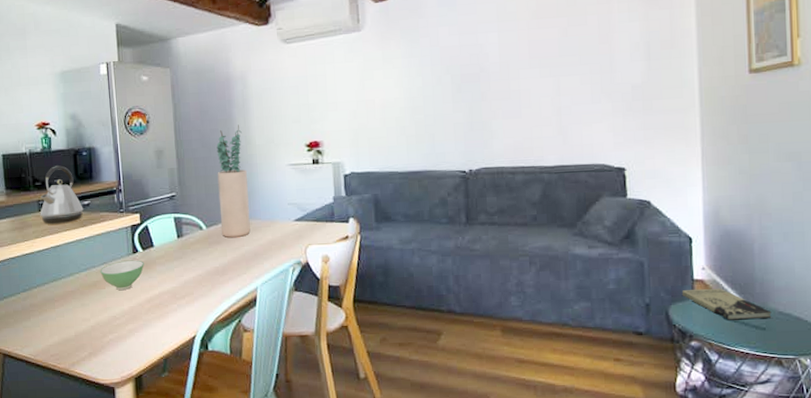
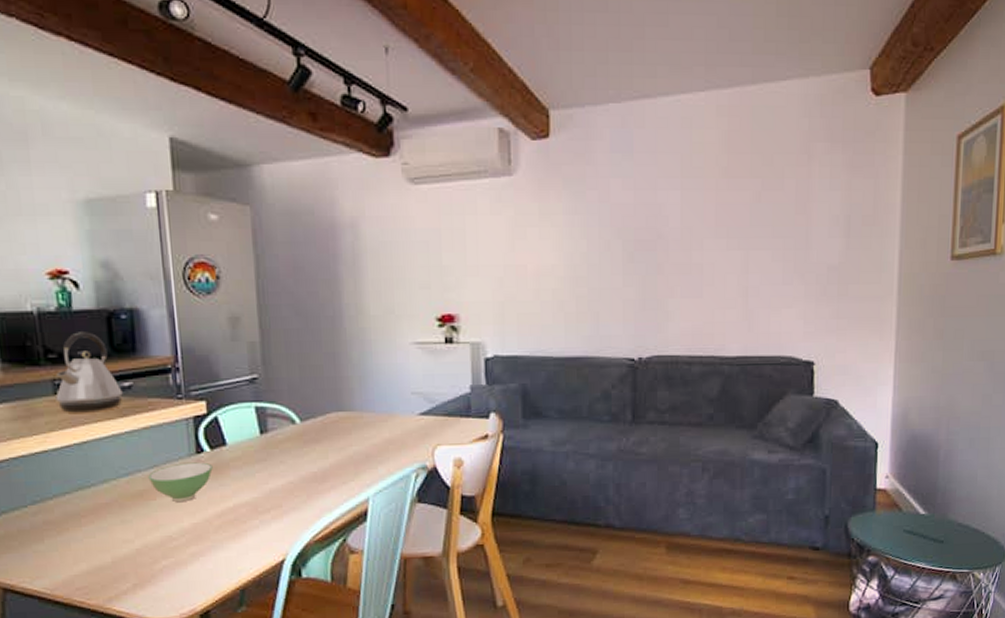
vase: present [216,124,250,237] -> none [316,288,361,434]
book: present [681,288,772,320] -> none [863,498,951,533]

